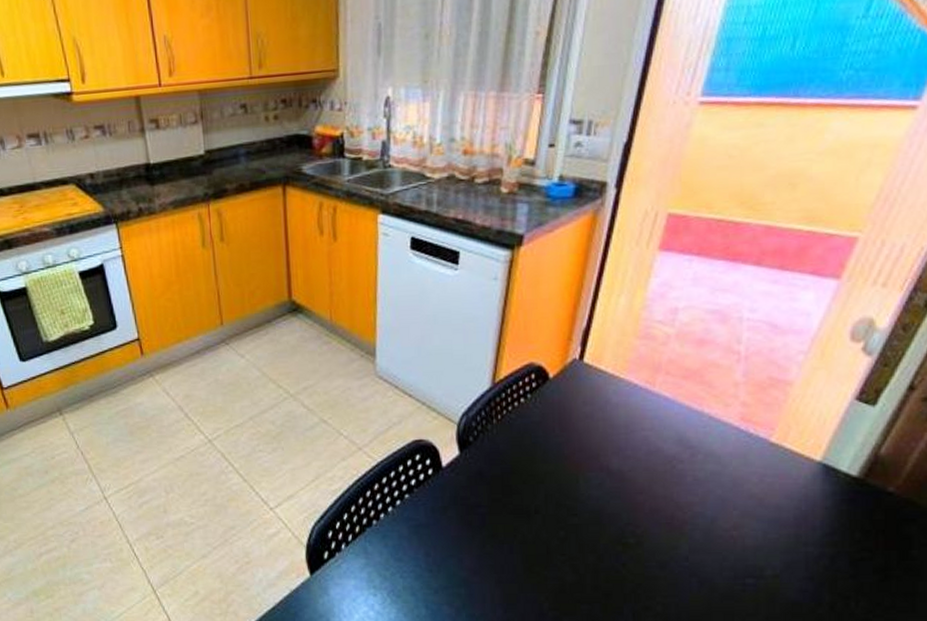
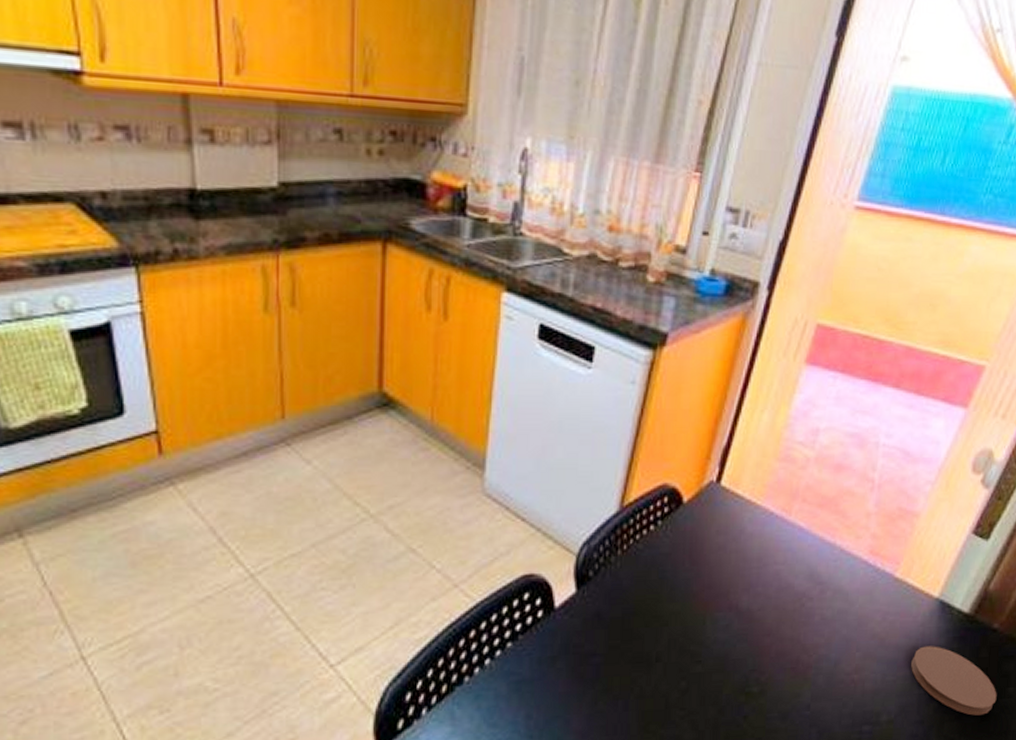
coaster: none [793,507,898,575] -> present [910,646,997,716]

